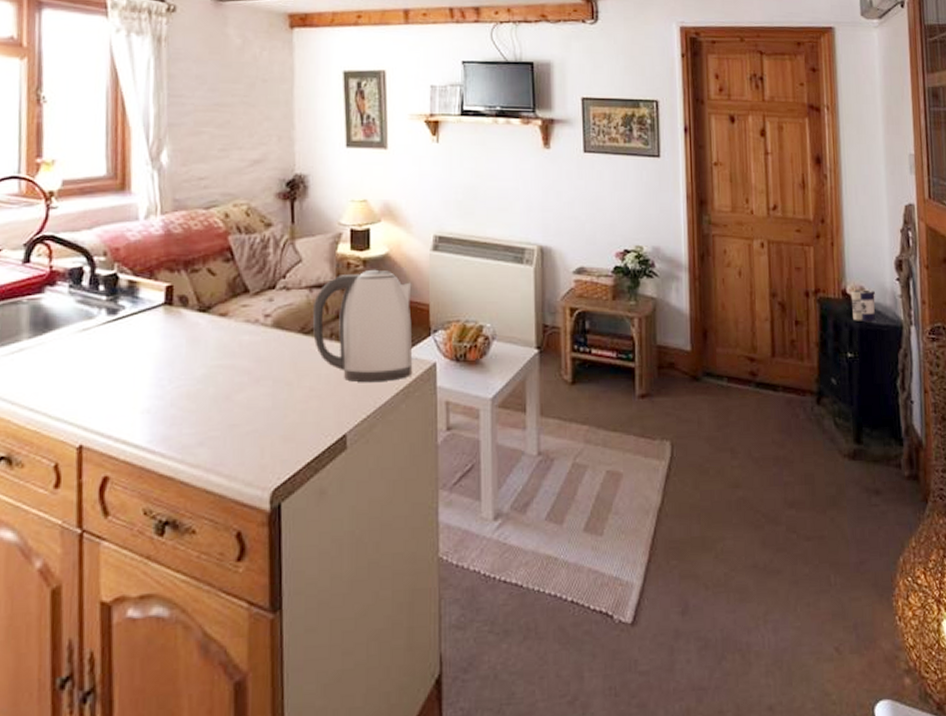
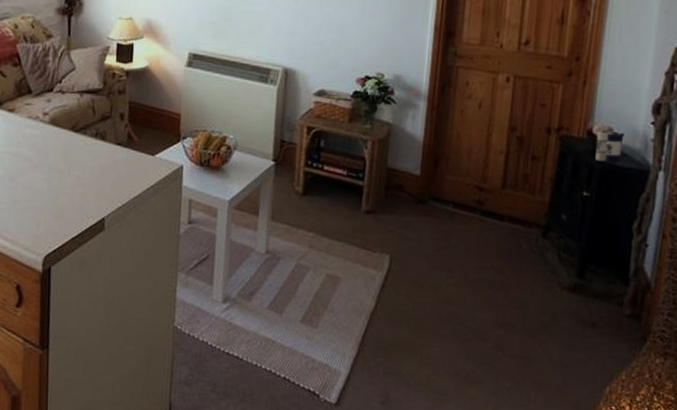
kettle: present [313,269,413,382] -> none [82,80,167,177]

